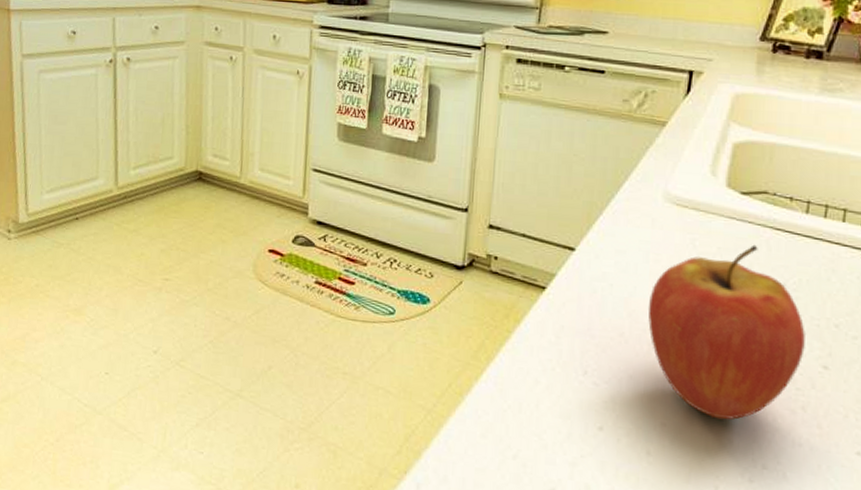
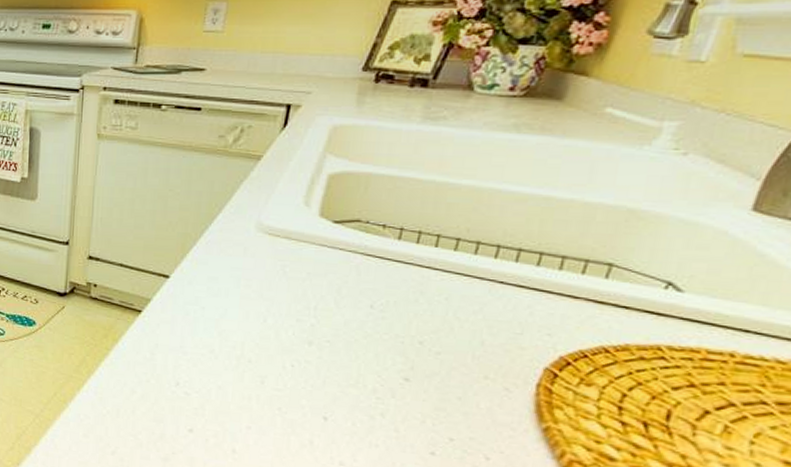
fruit: present [647,244,805,420] -> none [237,269,389,424]

